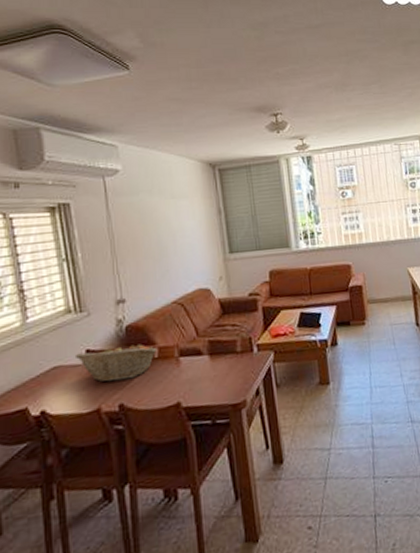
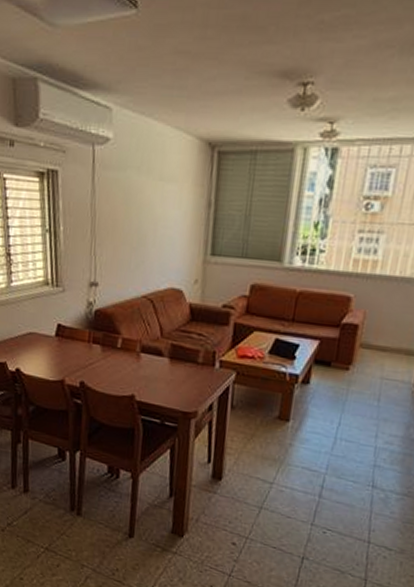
fruit basket: present [74,344,158,383] -> none [47,325,121,361]

